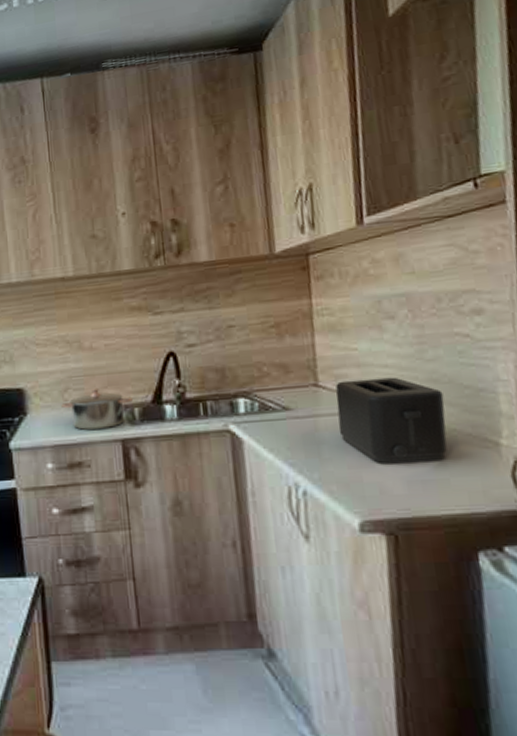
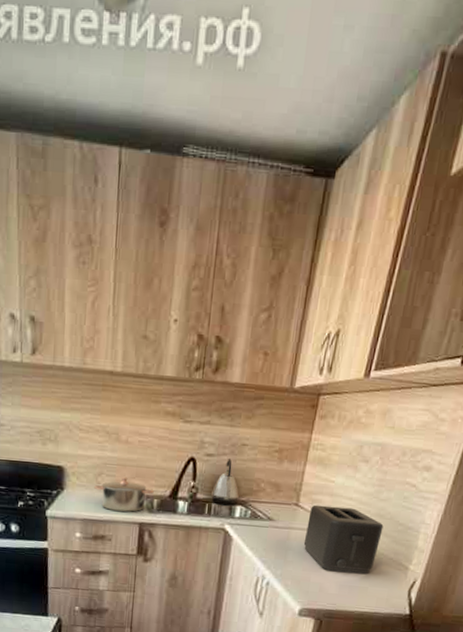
kettle: none [202,344,239,402] -> present [210,457,239,506]

